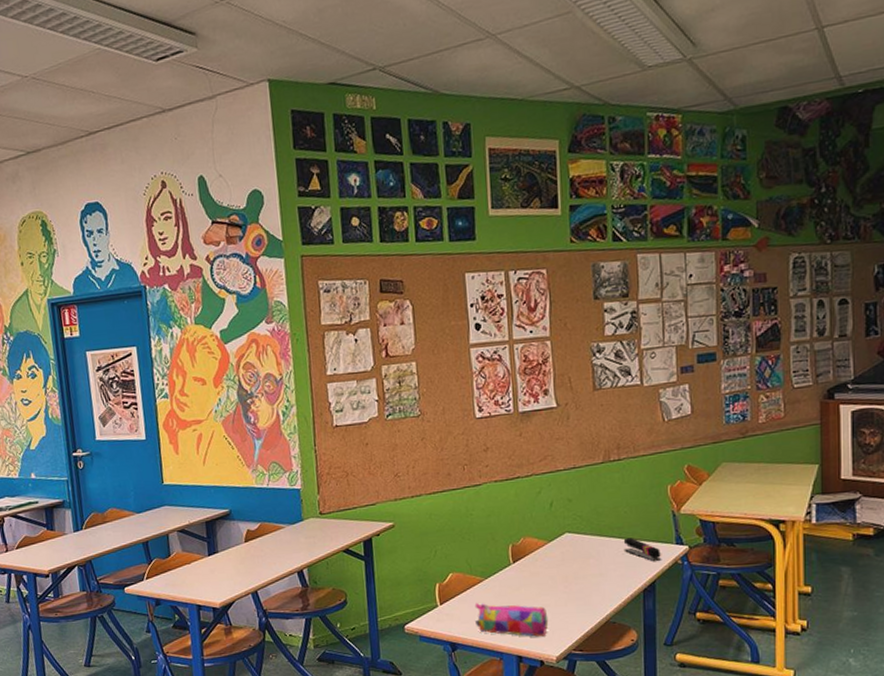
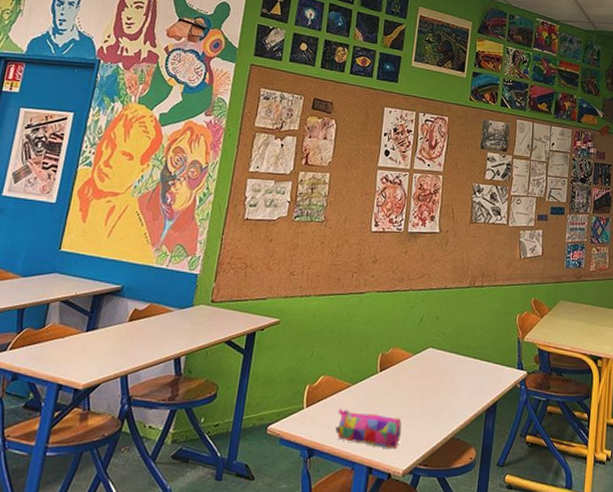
stapler: present [623,538,661,562] -> none [475,358,505,384]

